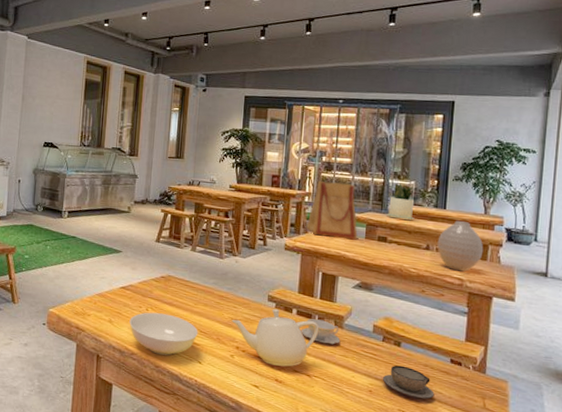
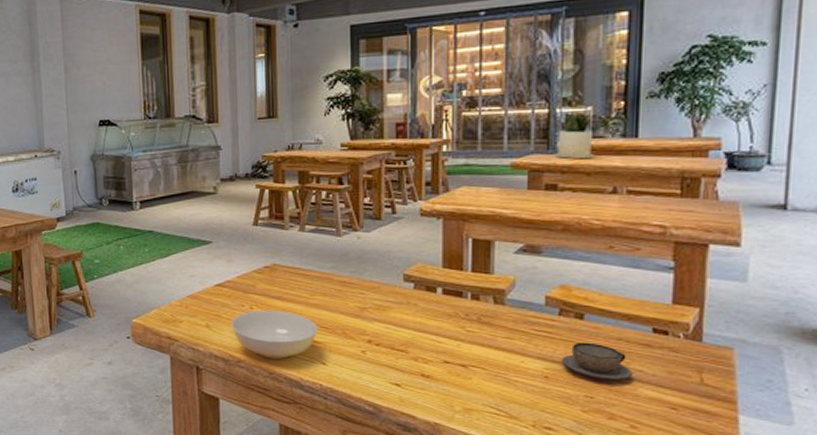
teapot: present [231,309,319,367] -> none [358,290,474,358]
teacup: present [301,319,341,345] -> none [449,297,503,326]
shopping bag: present [306,181,358,240] -> none [447,121,517,193]
vase: present [437,220,484,272] -> none [628,150,694,216]

